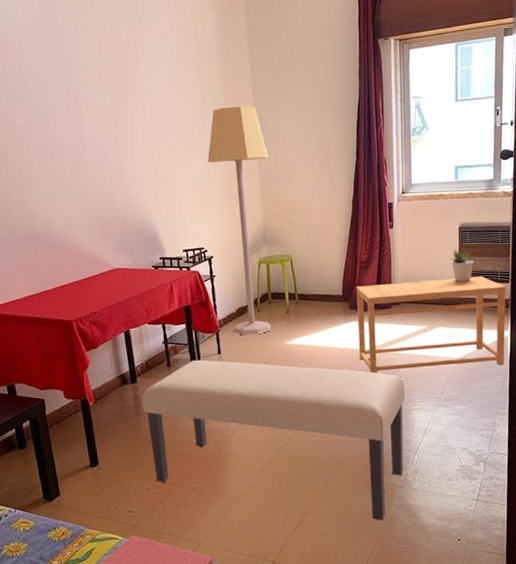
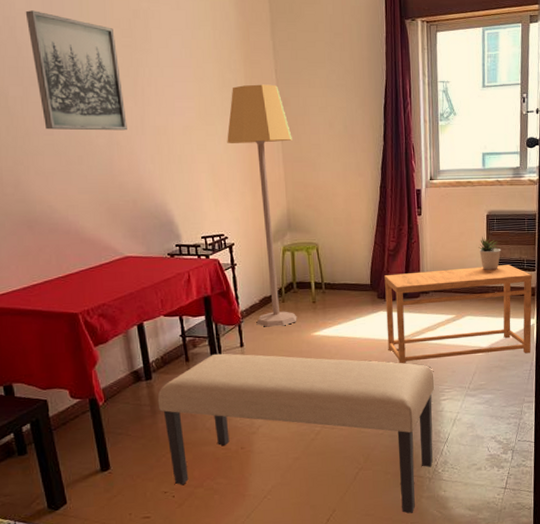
wall art: none [30,47,118,154] -> present [25,10,127,131]

